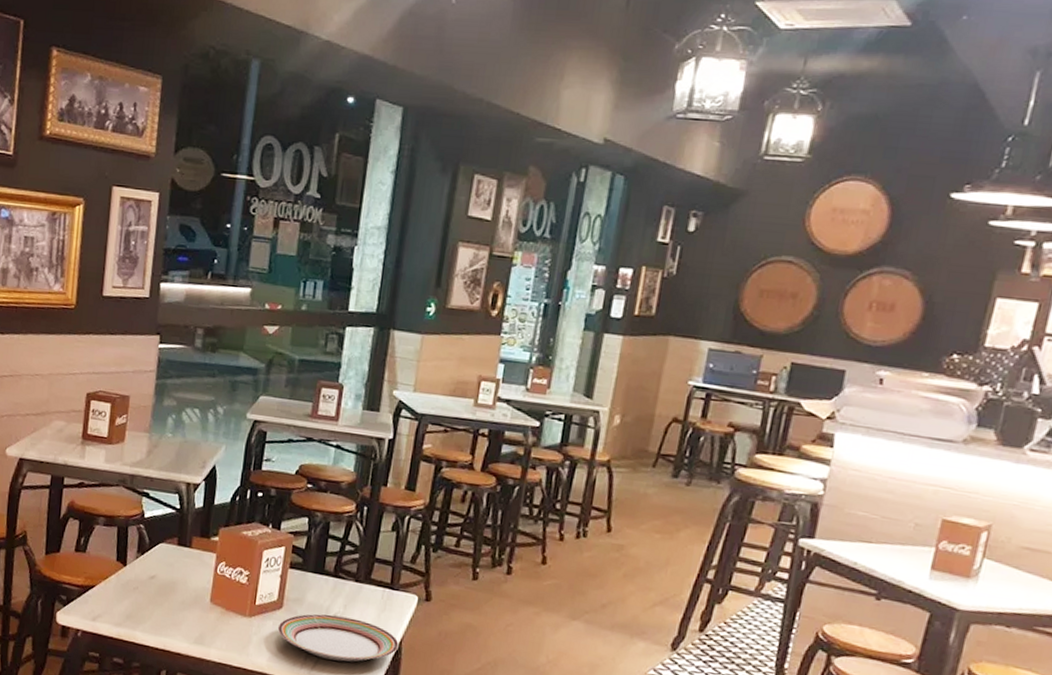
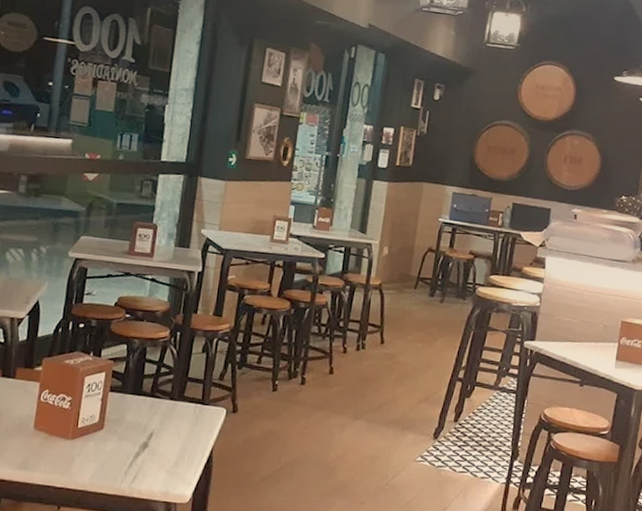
plate: present [277,613,399,662] -> none [99,431,210,474]

